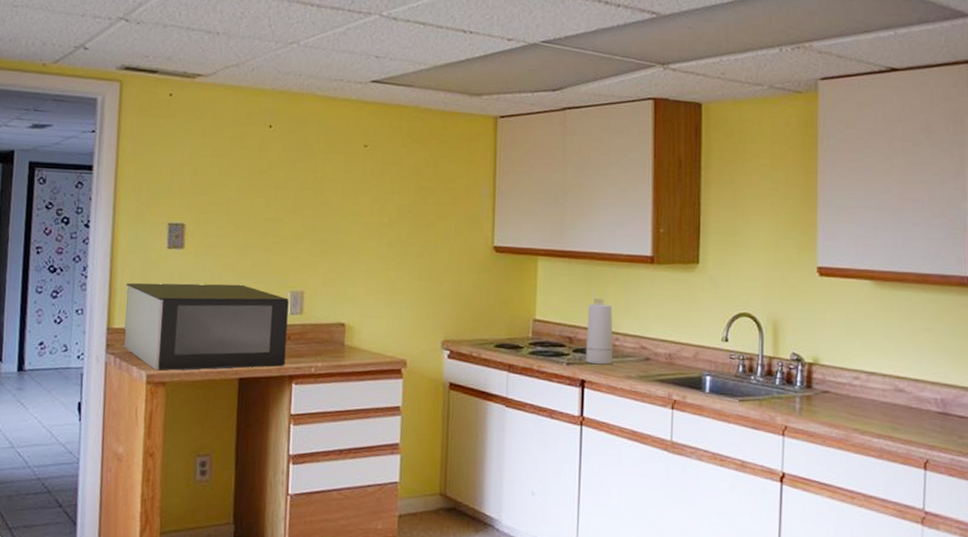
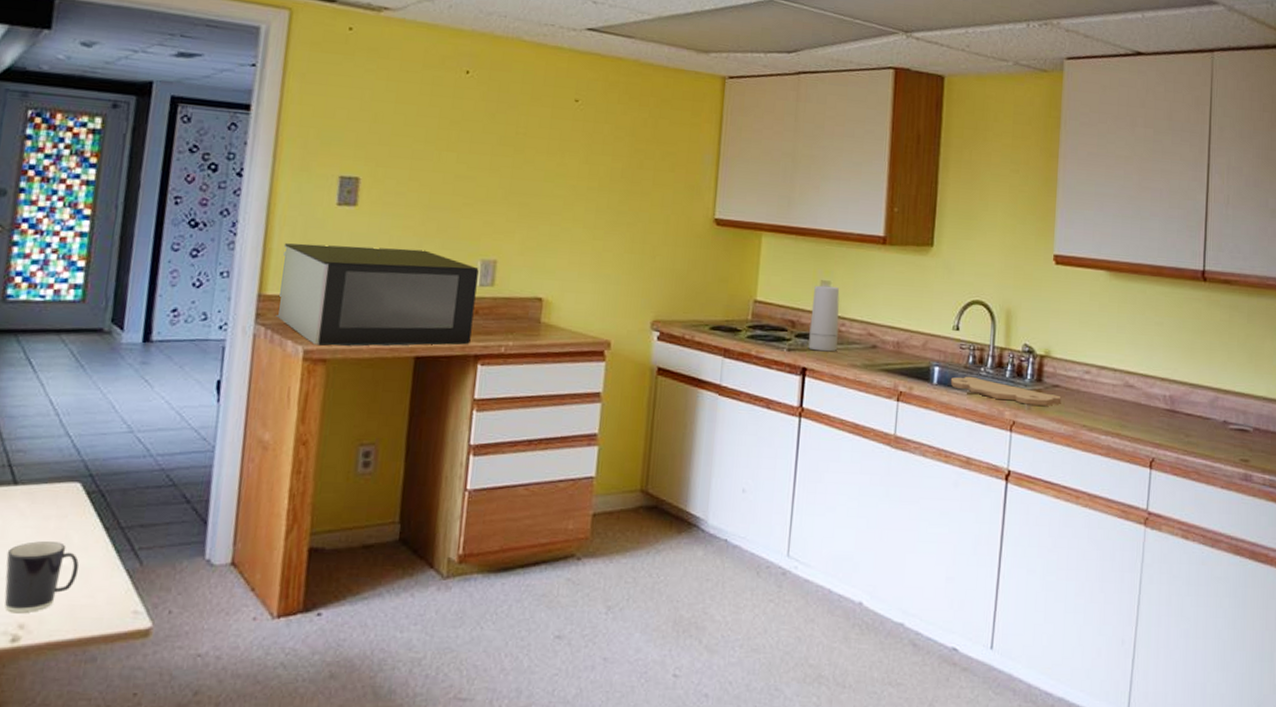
cutting board: none [722,384,832,411] -> present [950,376,1061,406]

